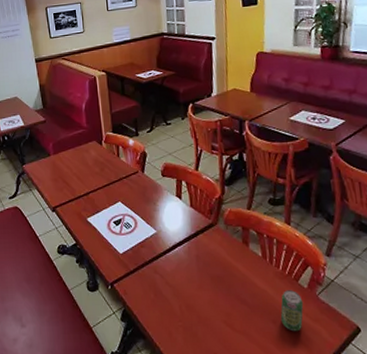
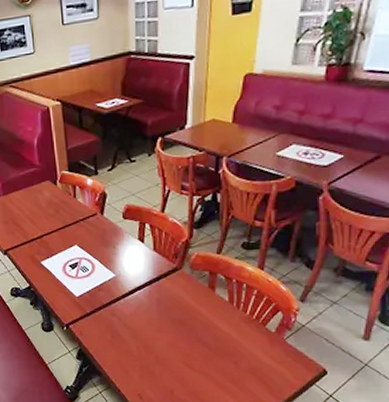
beverage can: present [280,290,304,332] -> none [242,334,269,373]

